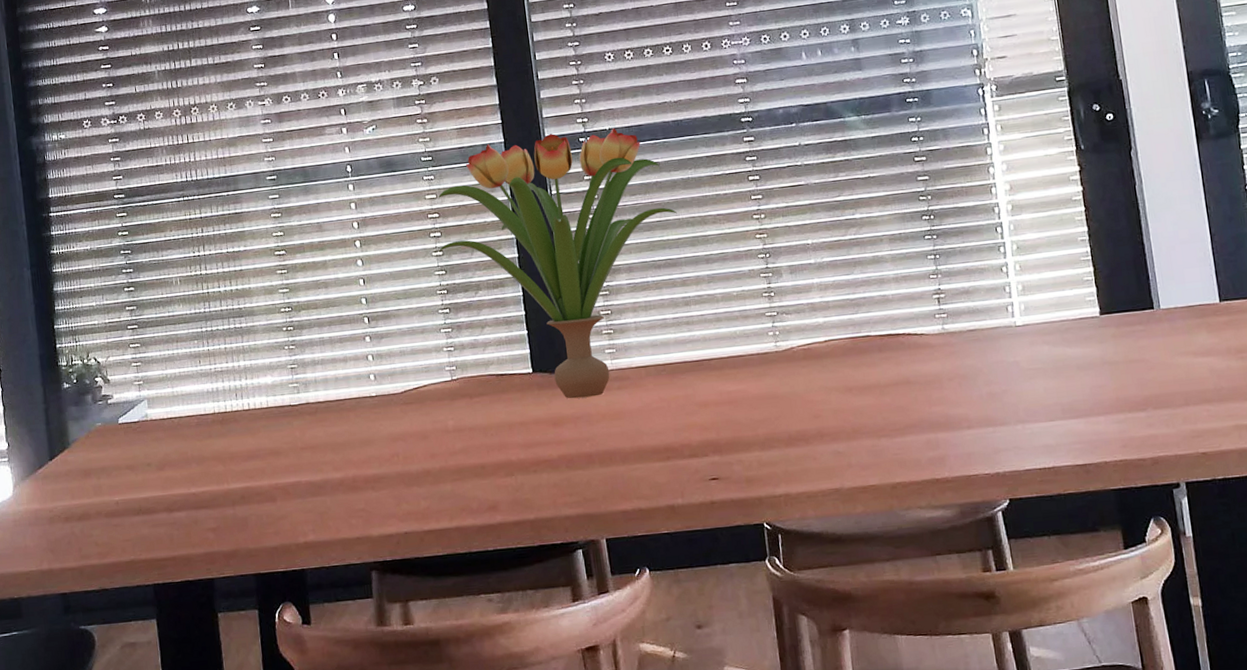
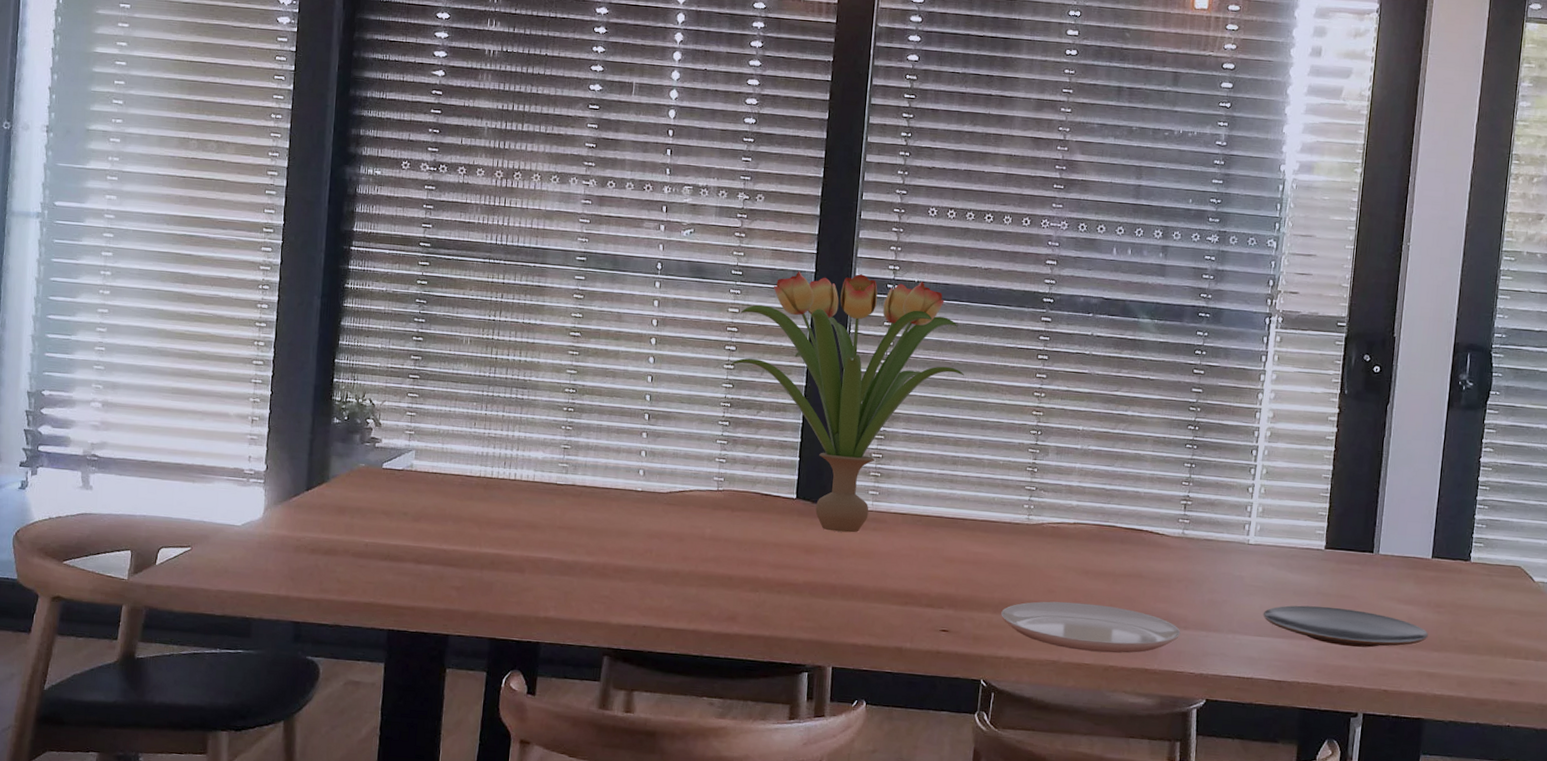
plate: none [769,419,965,473] -> present [1001,601,1181,653]
plate: none [1049,372,1237,415] -> present [1263,605,1429,648]

